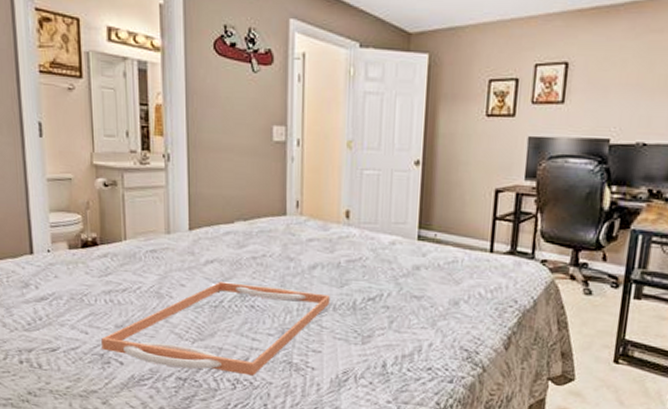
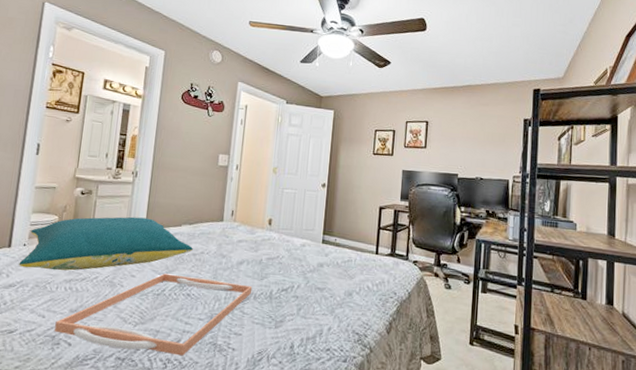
pillow: none [46,213,252,281] -> present [19,216,193,271]

